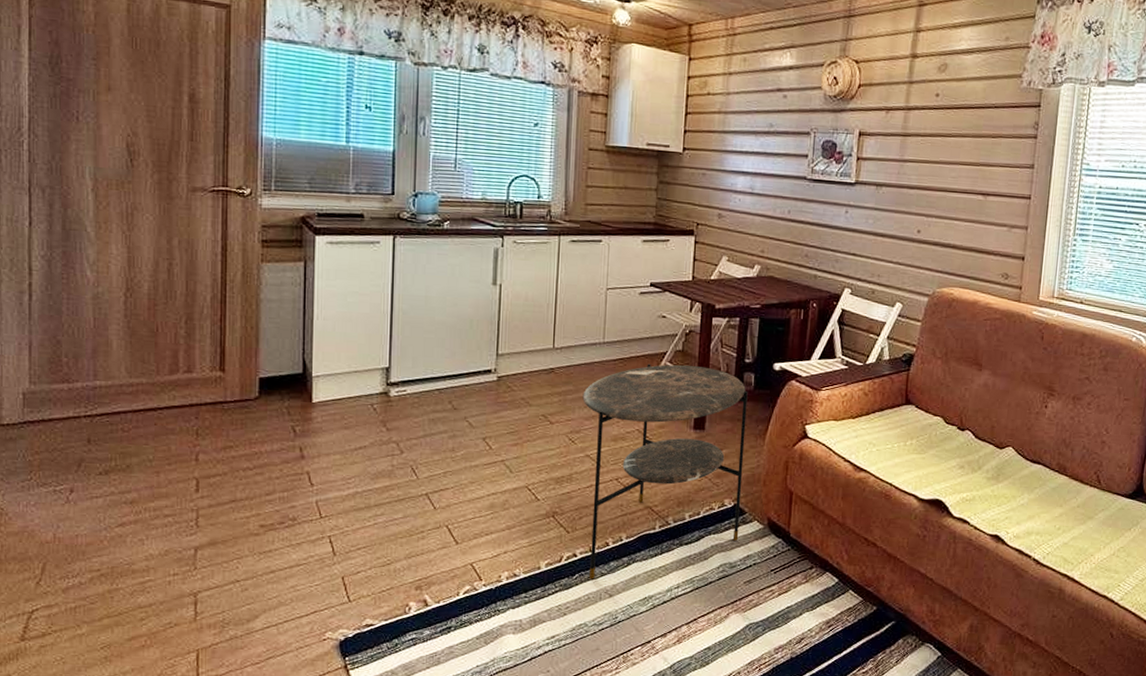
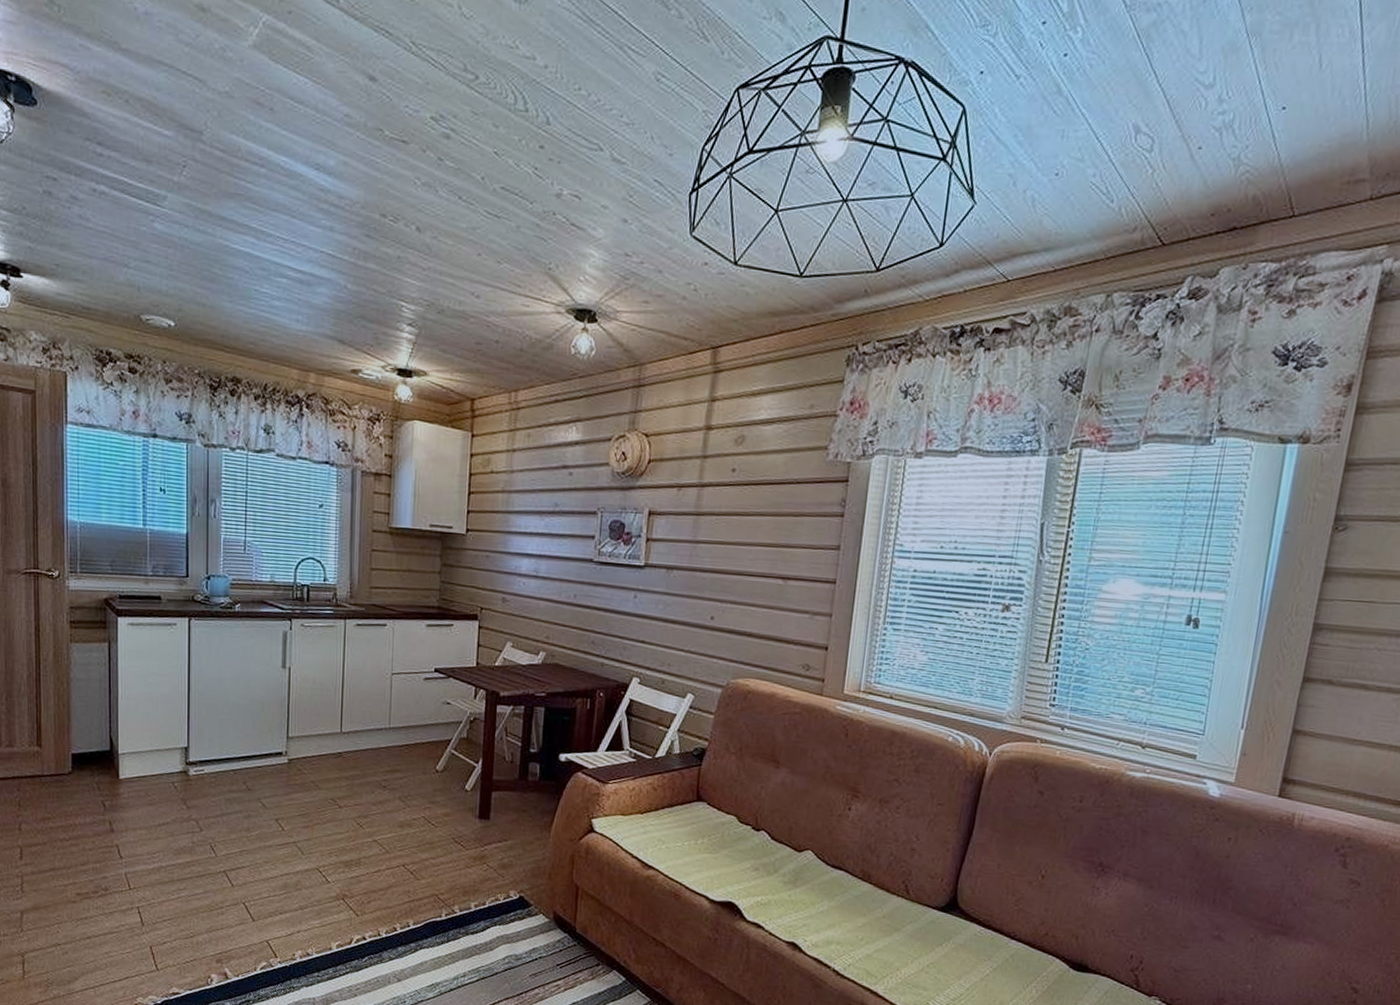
side table: present [582,364,748,580] -> none [369,751,533,963]

